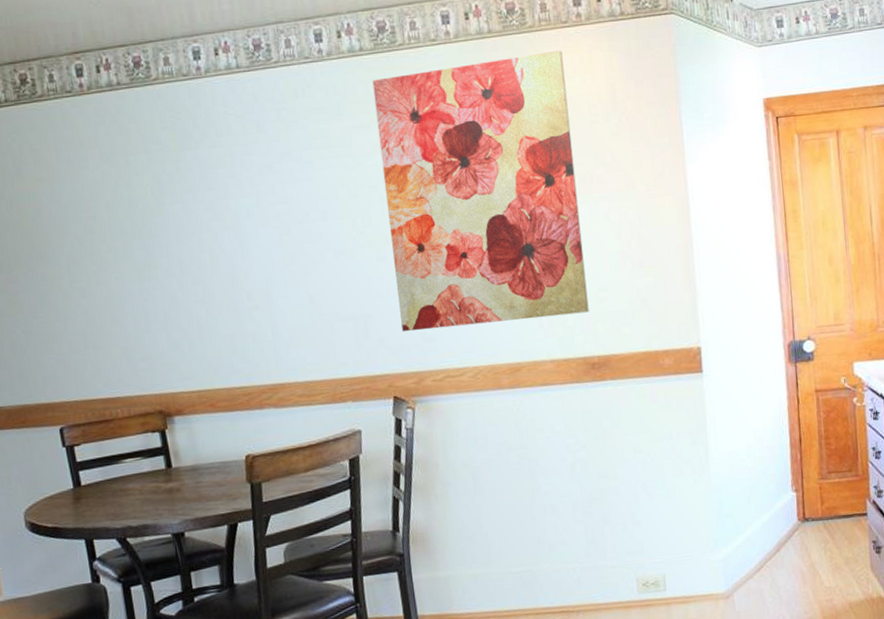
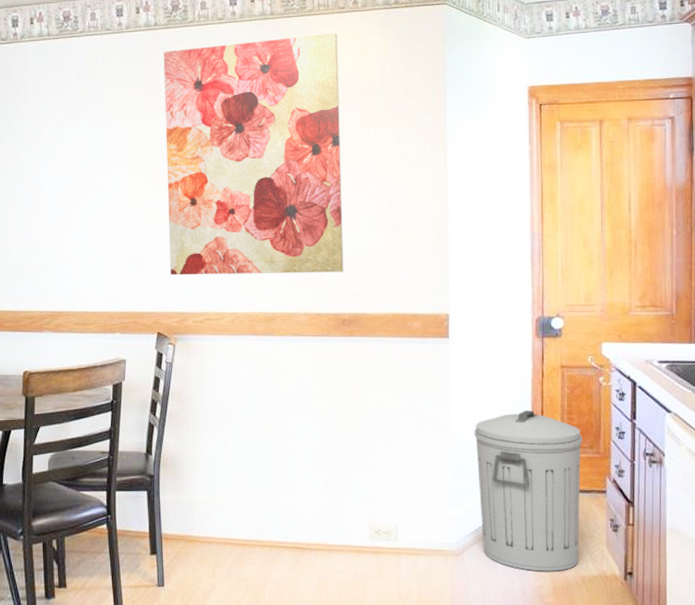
trash can: none [735,439,846,604] -> present [474,409,583,572]

